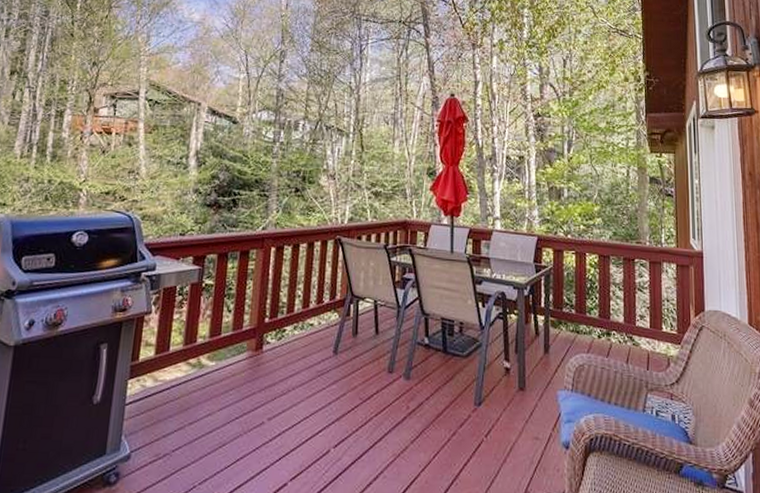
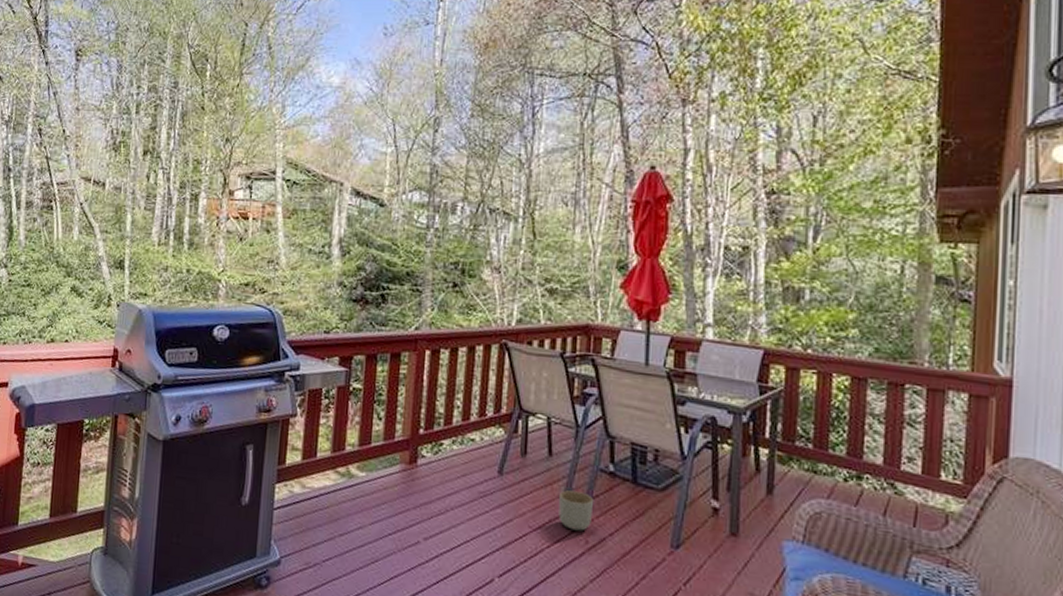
planter: none [384,363,412,398] -> present [558,490,593,531]

